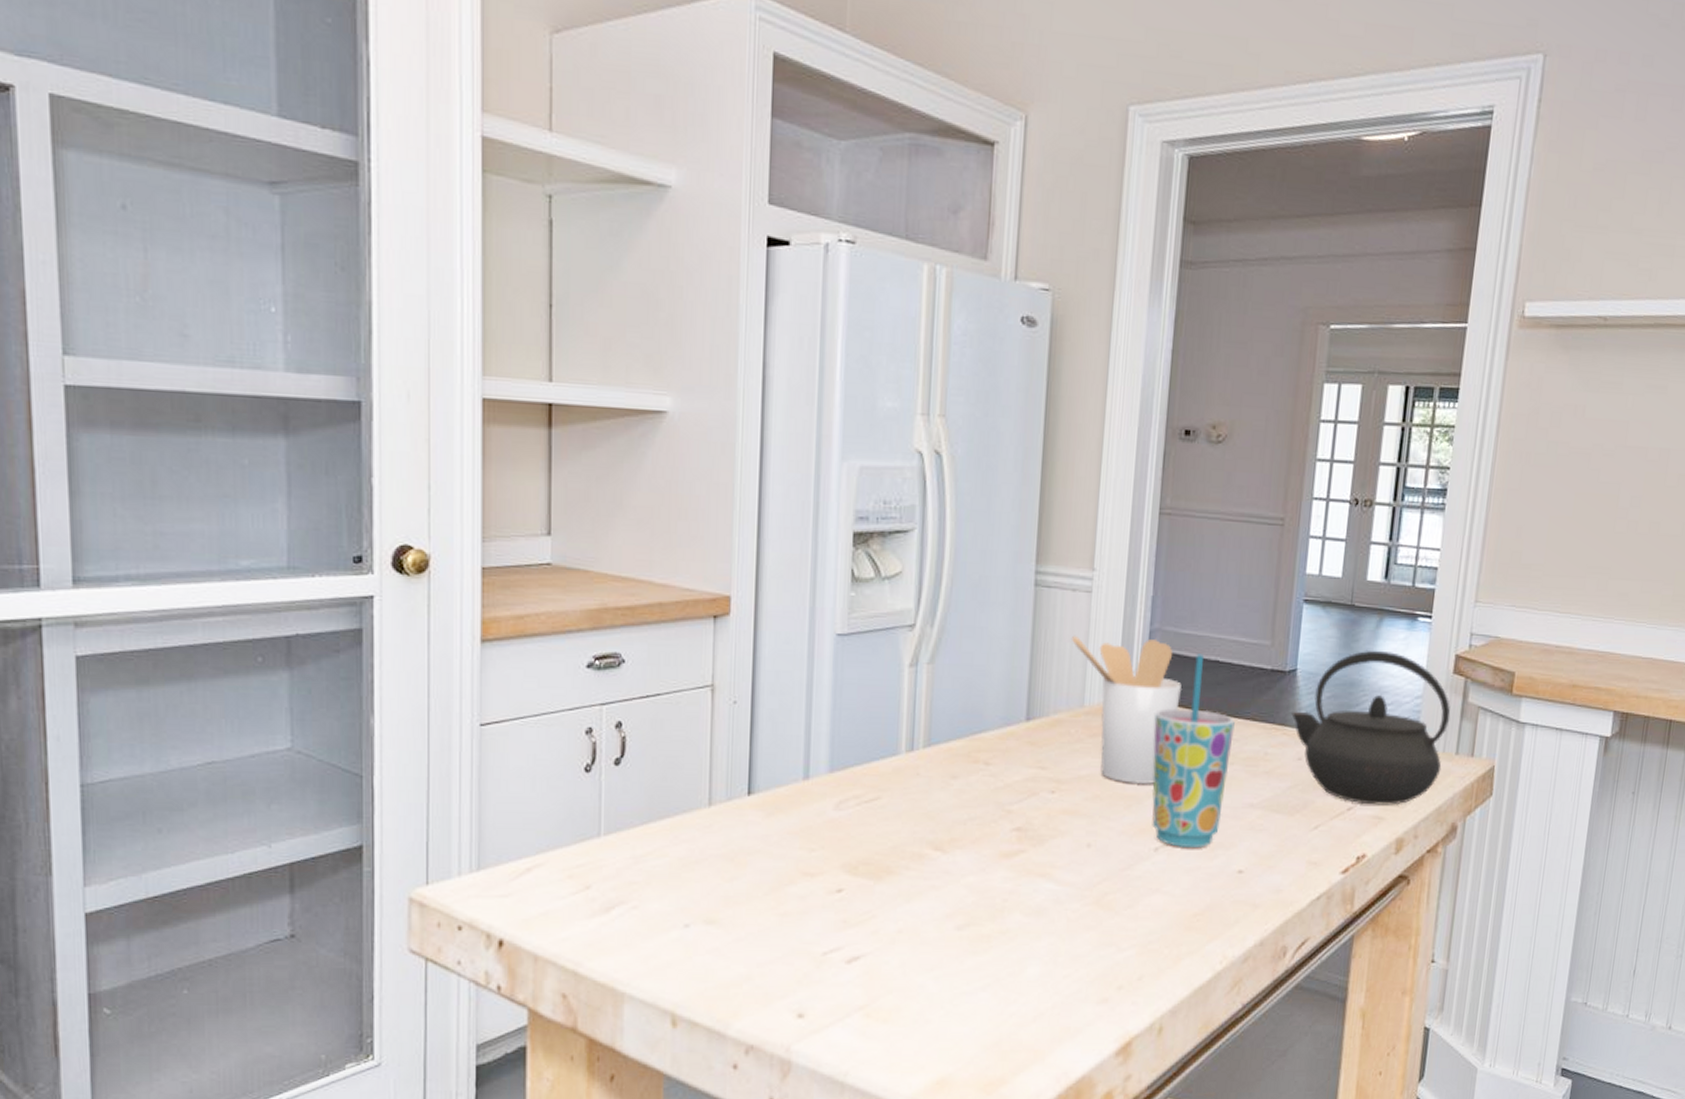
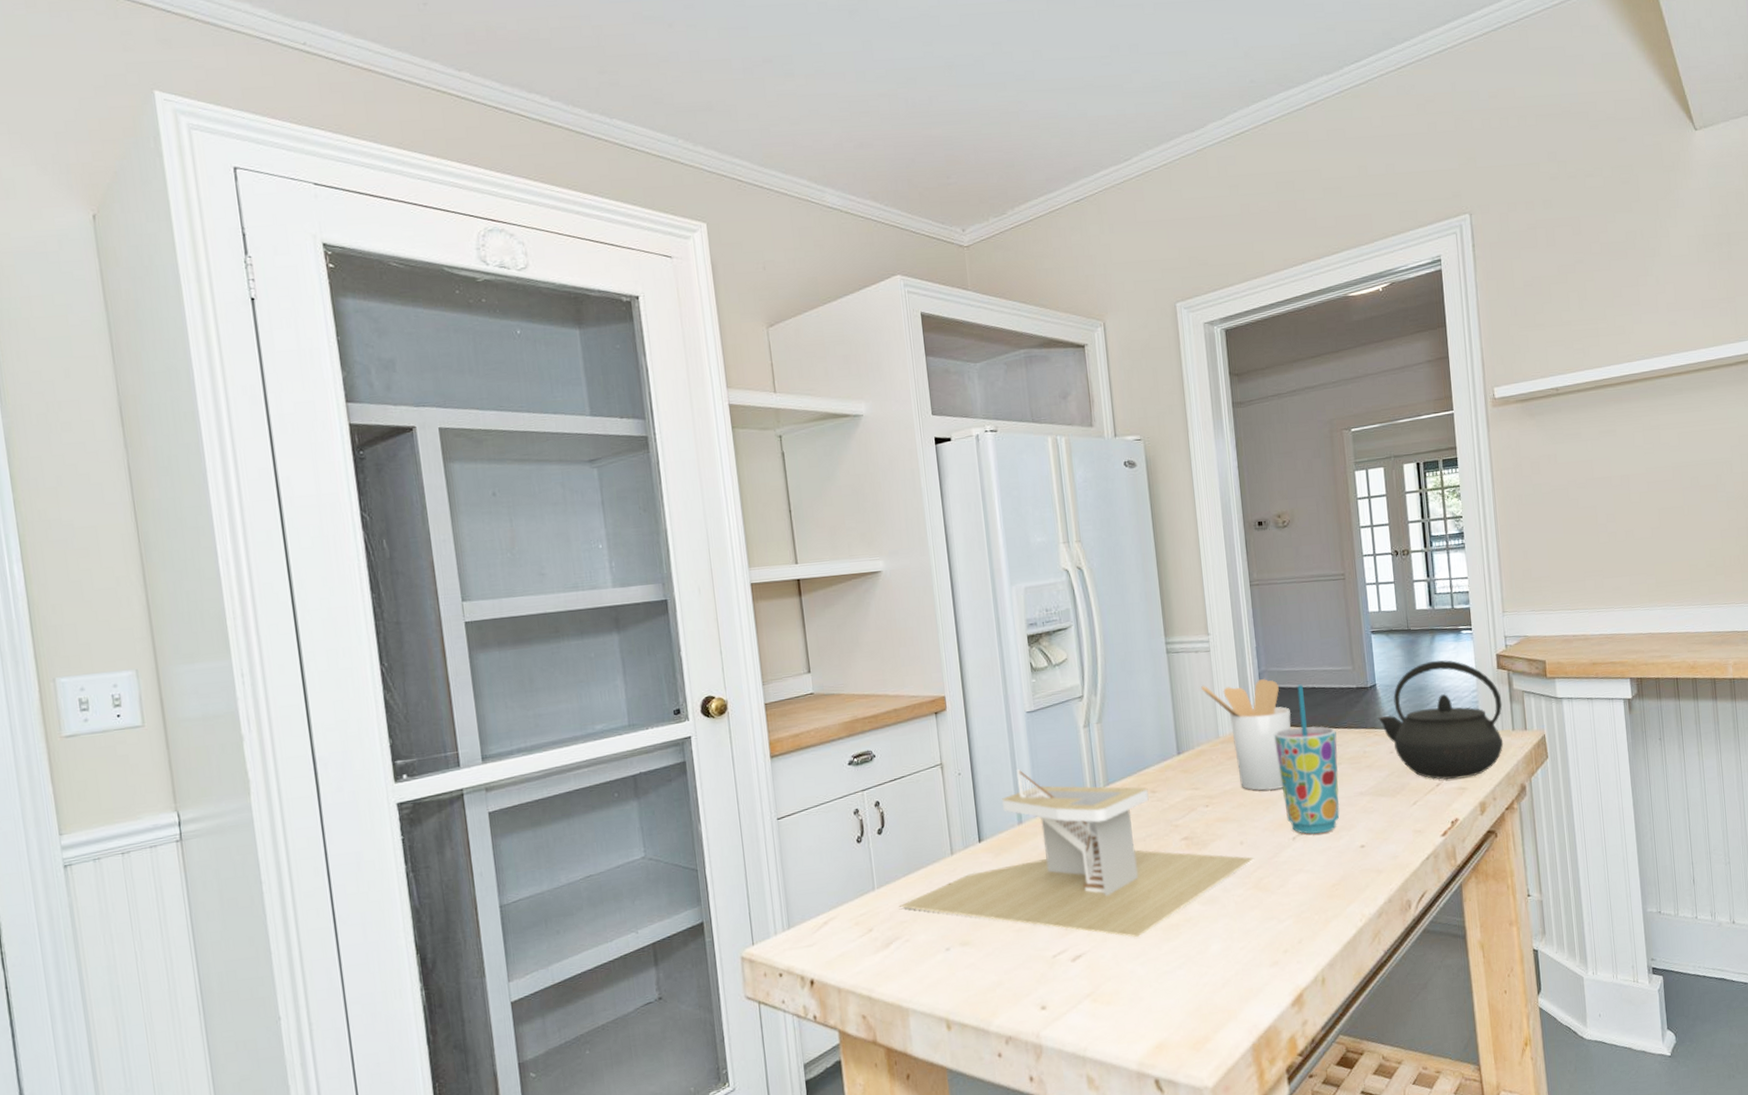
architectural model: none [629,707,1101,945] -> present [899,768,1254,938]

